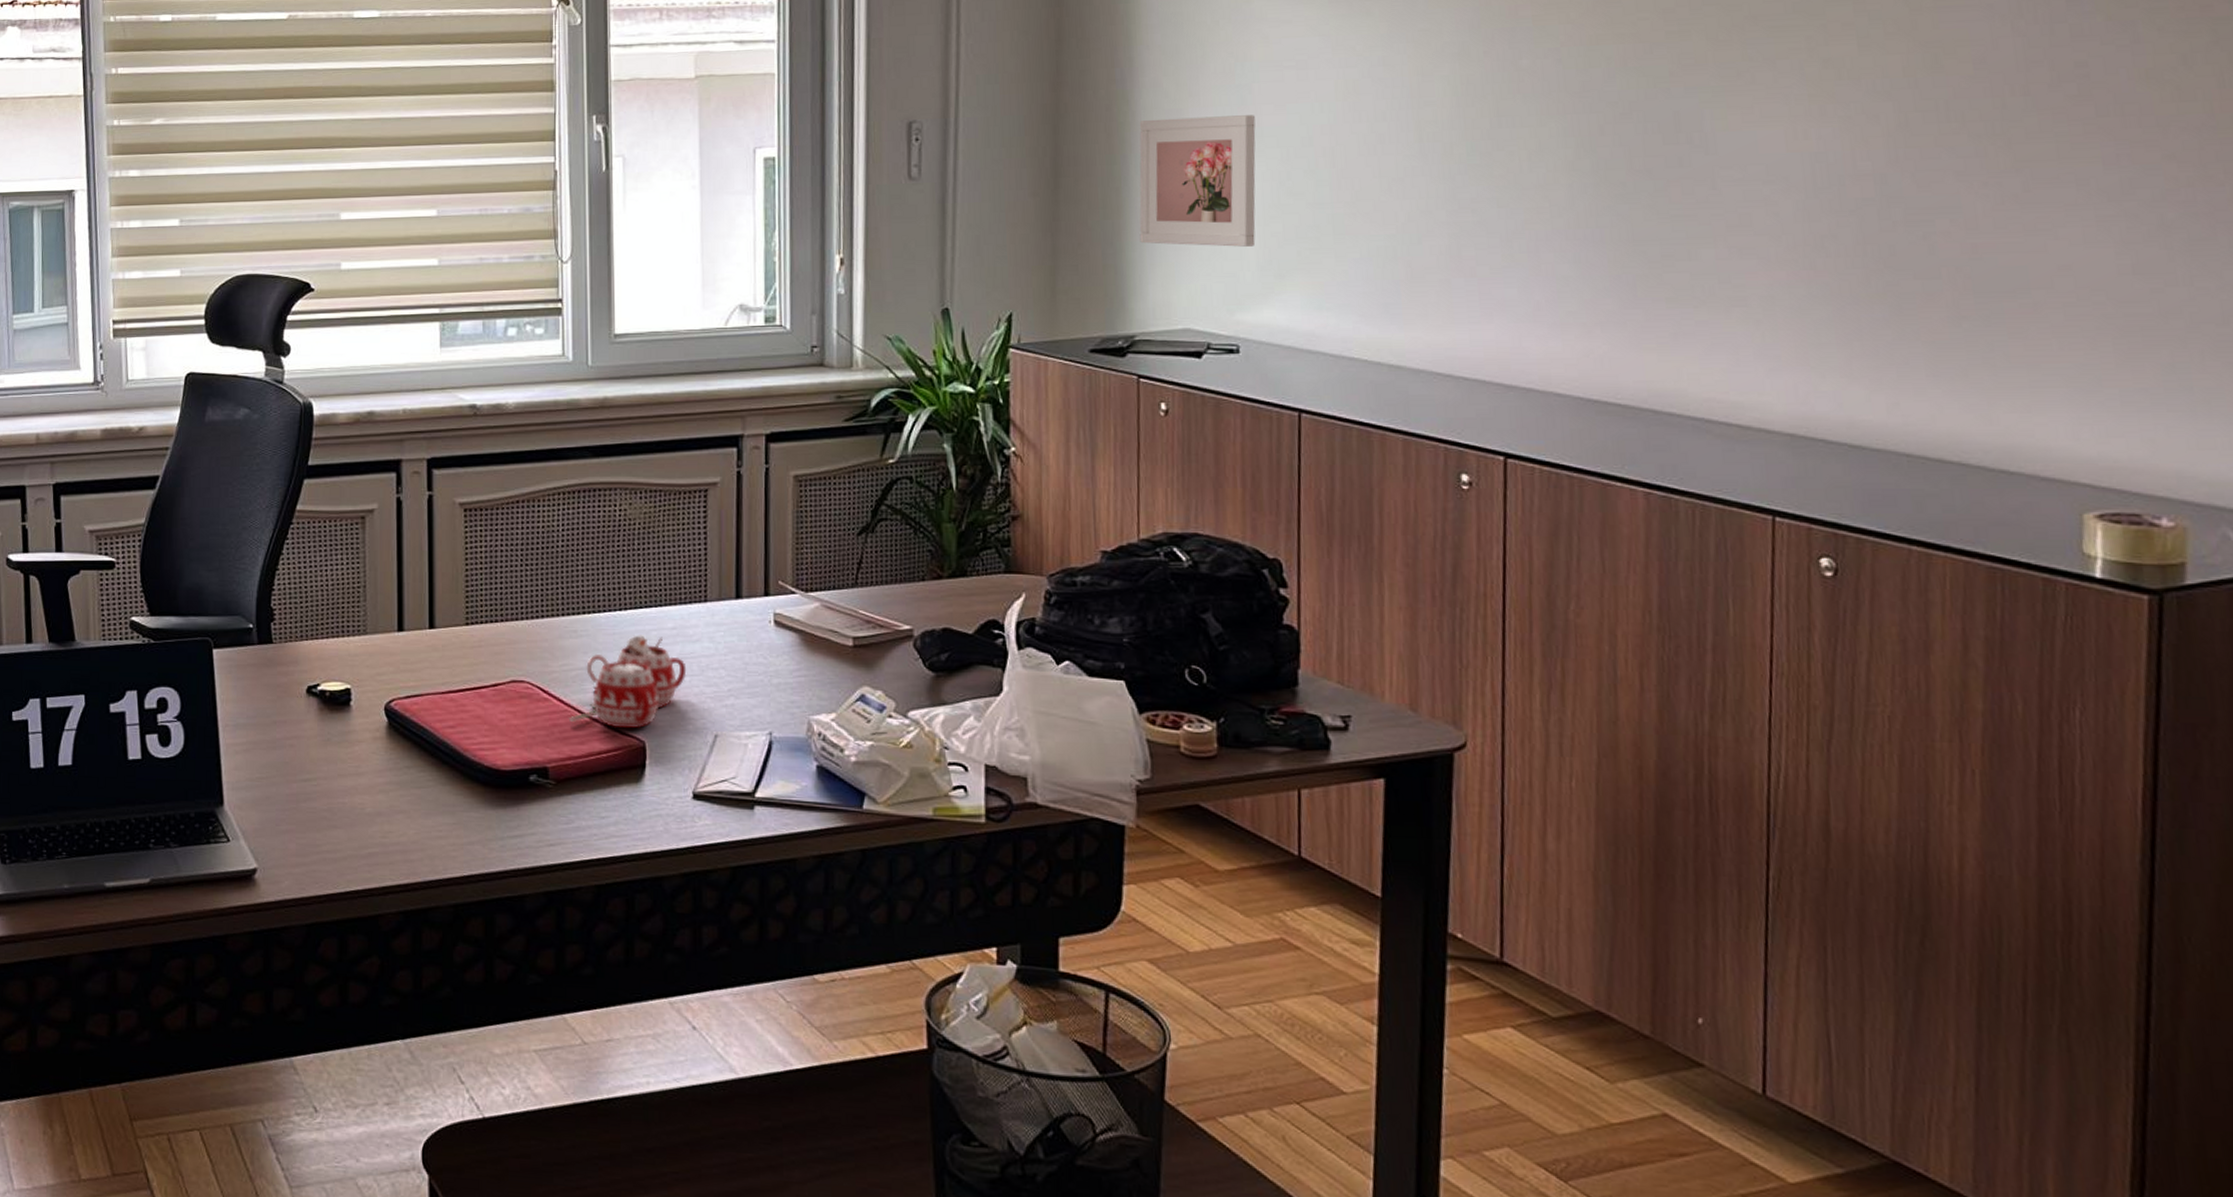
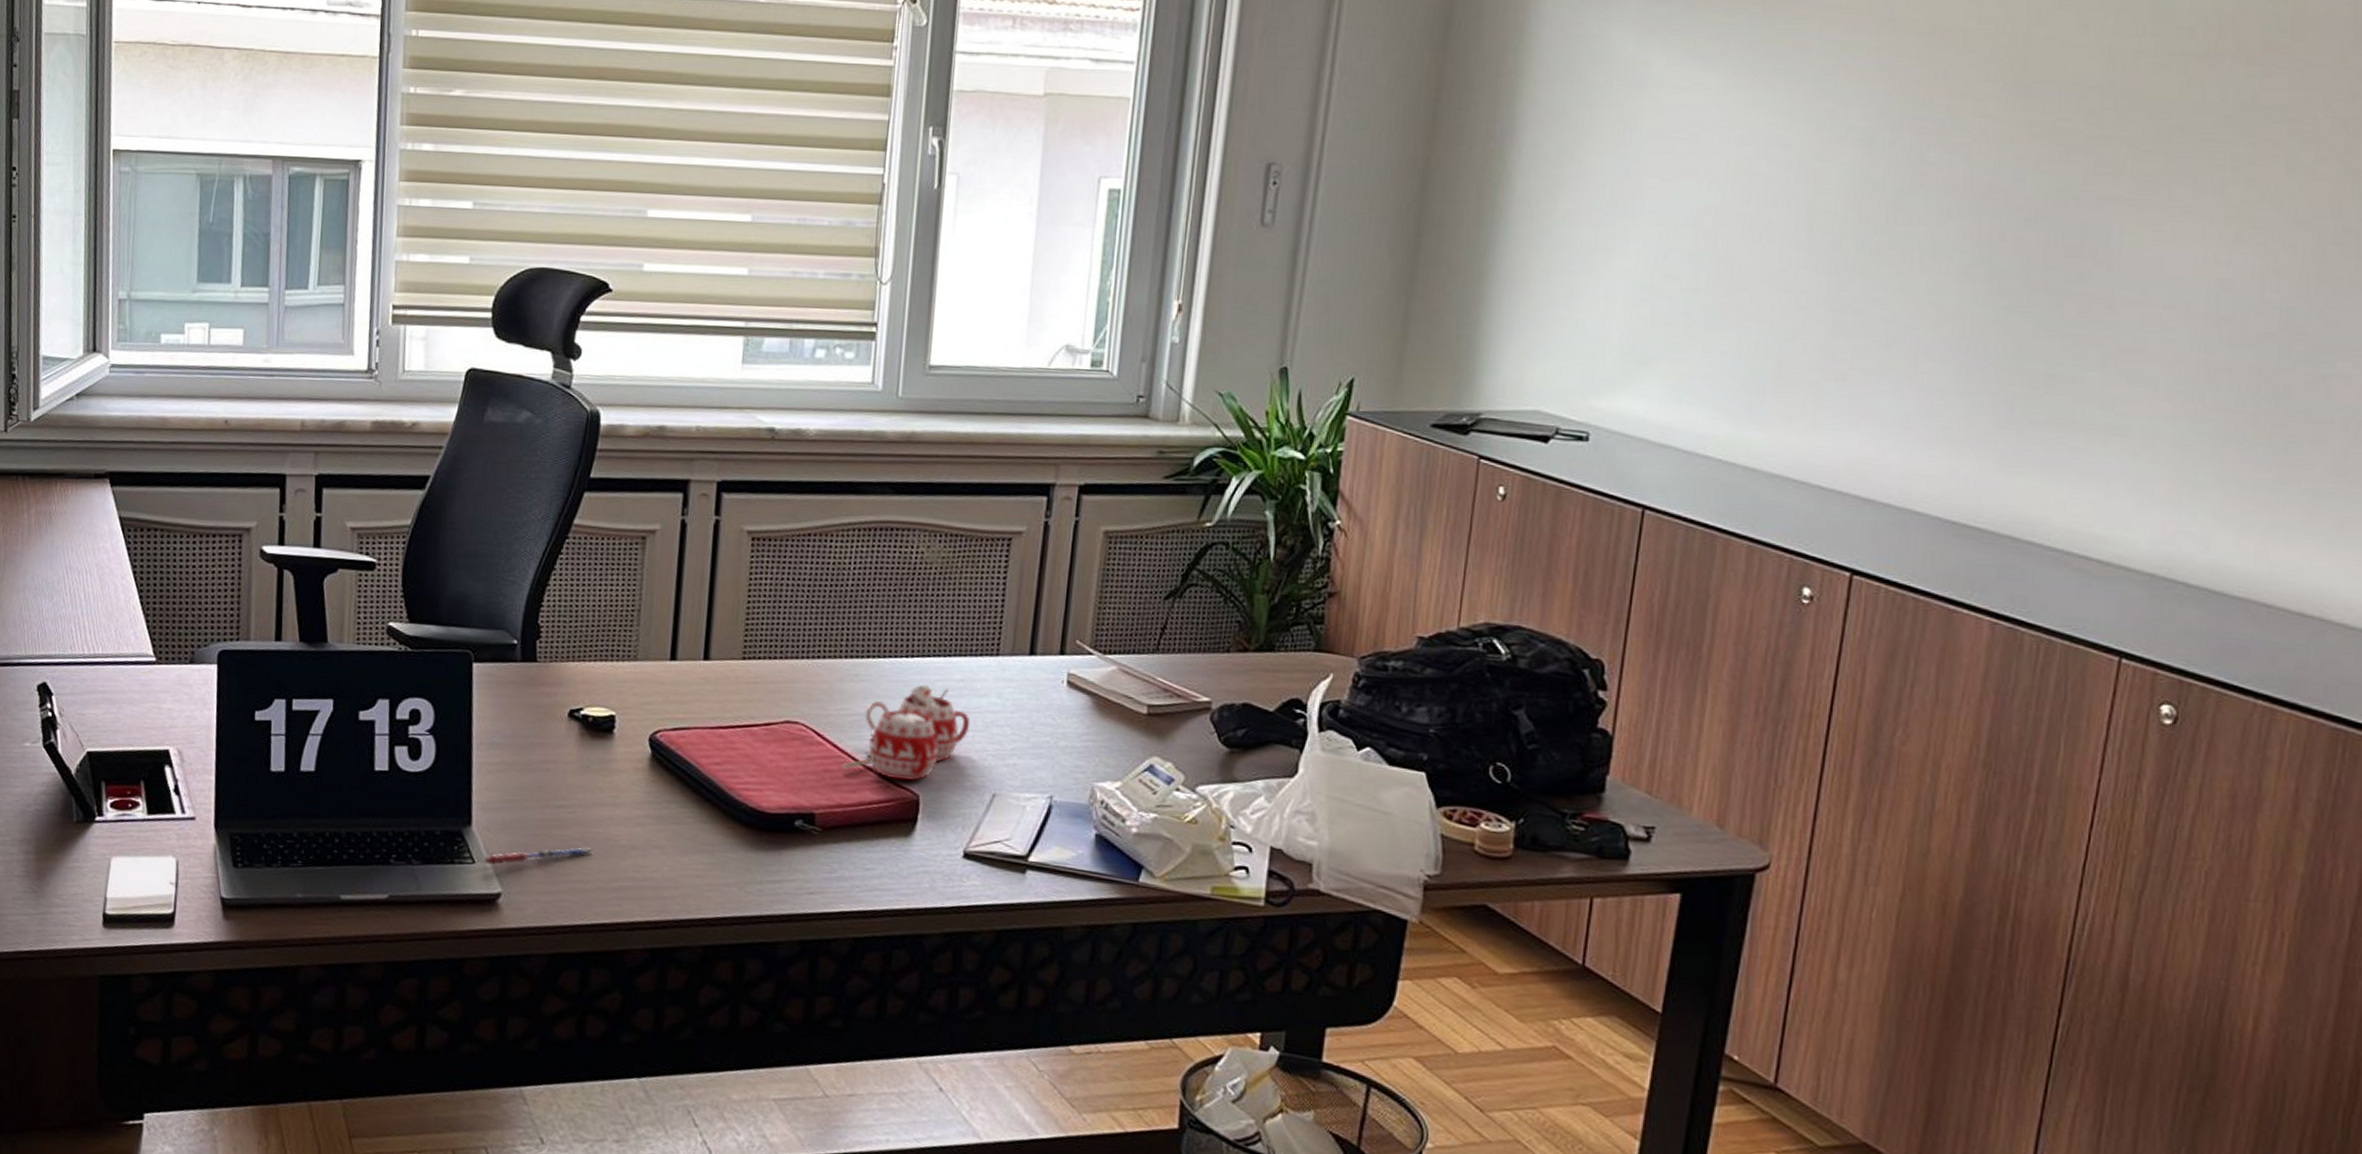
pen: none [237,818,340,843] -> present [483,848,592,866]
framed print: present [1139,115,1256,247] -> none [1499,183,1638,329]

